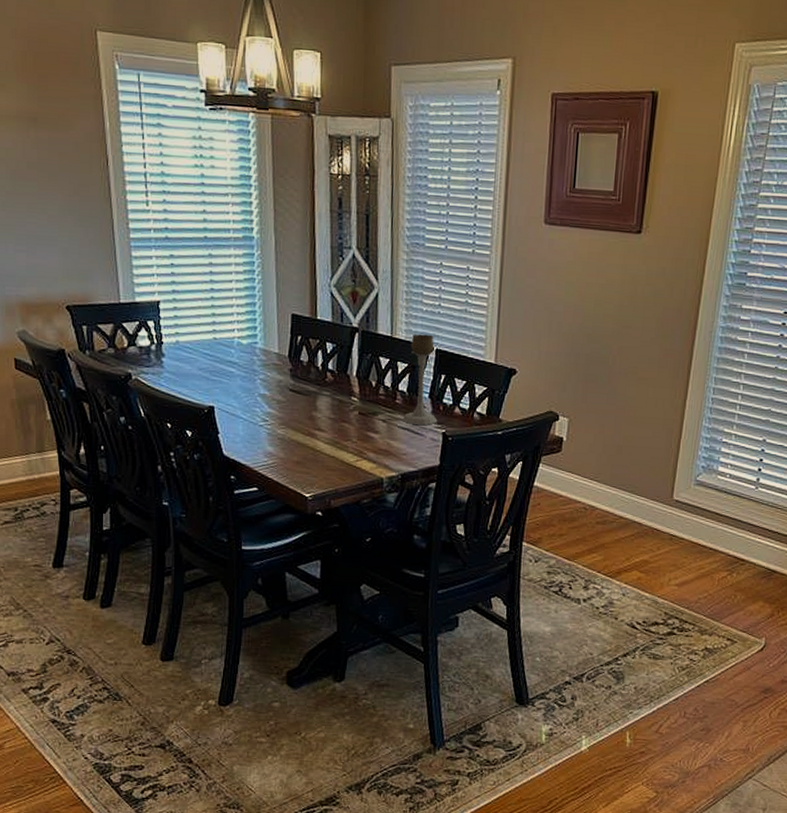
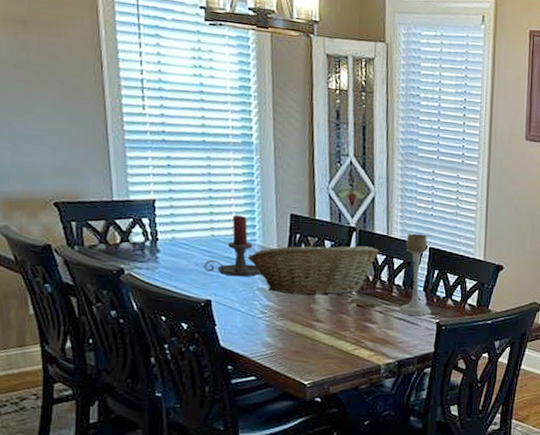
candle holder: none [207,316,263,382] -> present [204,215,262,277]
fruit basket: none [249,346,383,403] -> present [247,243,379,296]

